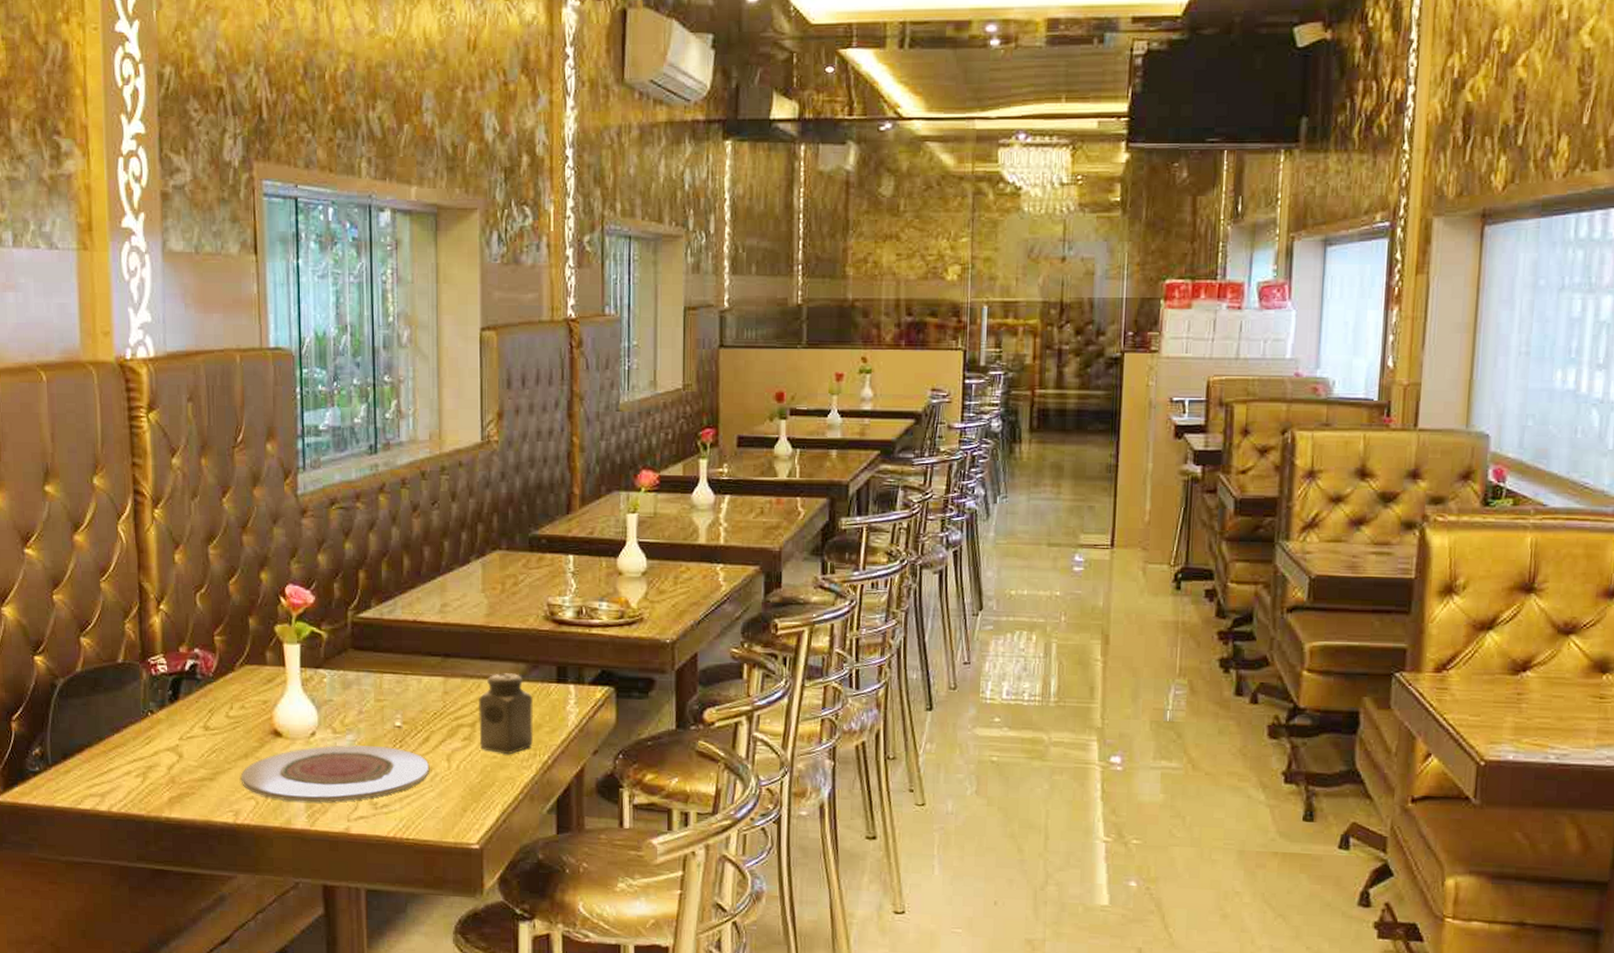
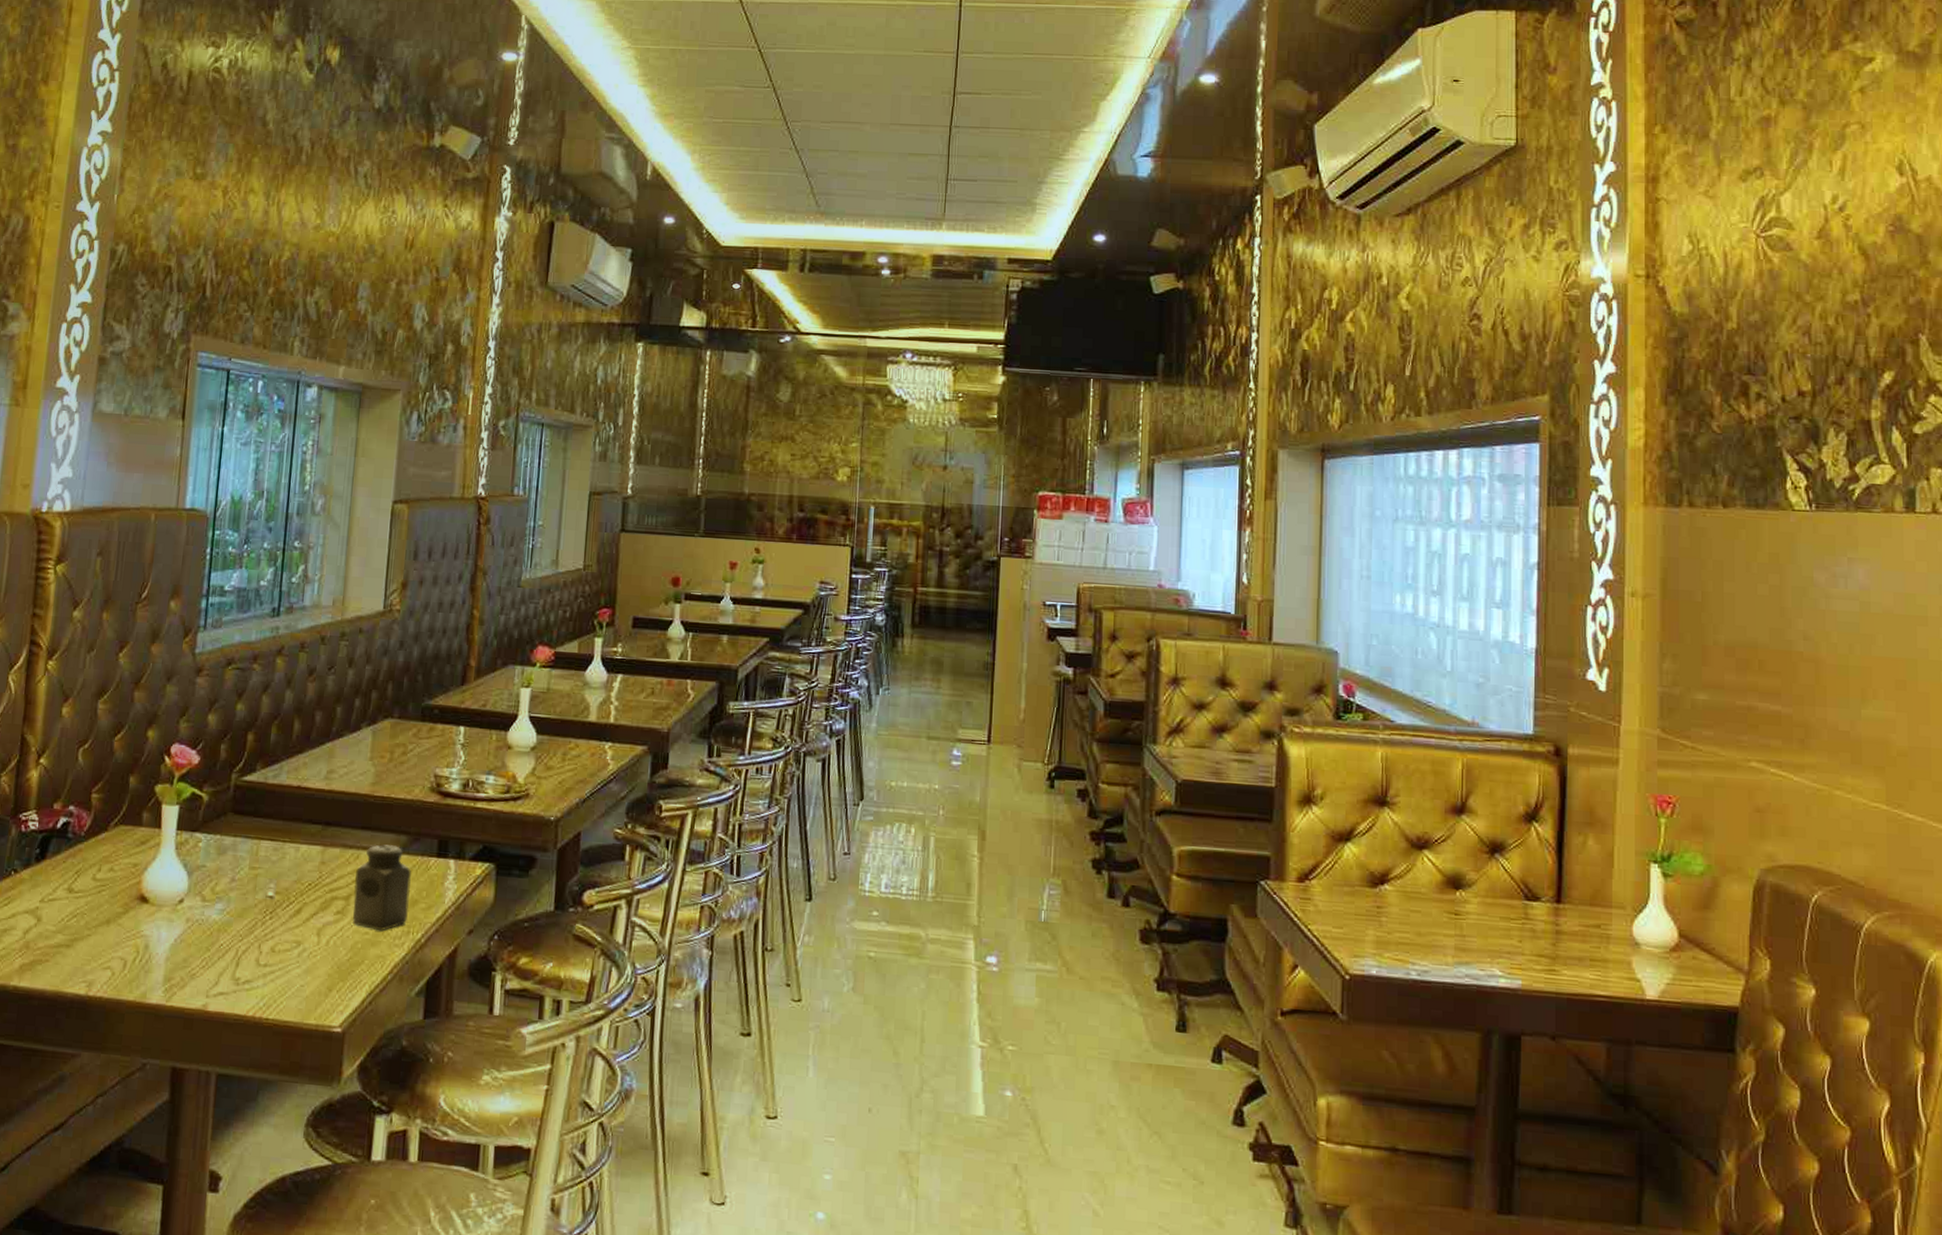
plate: present [240,744,430,803] -> none [99,913,299,976]

